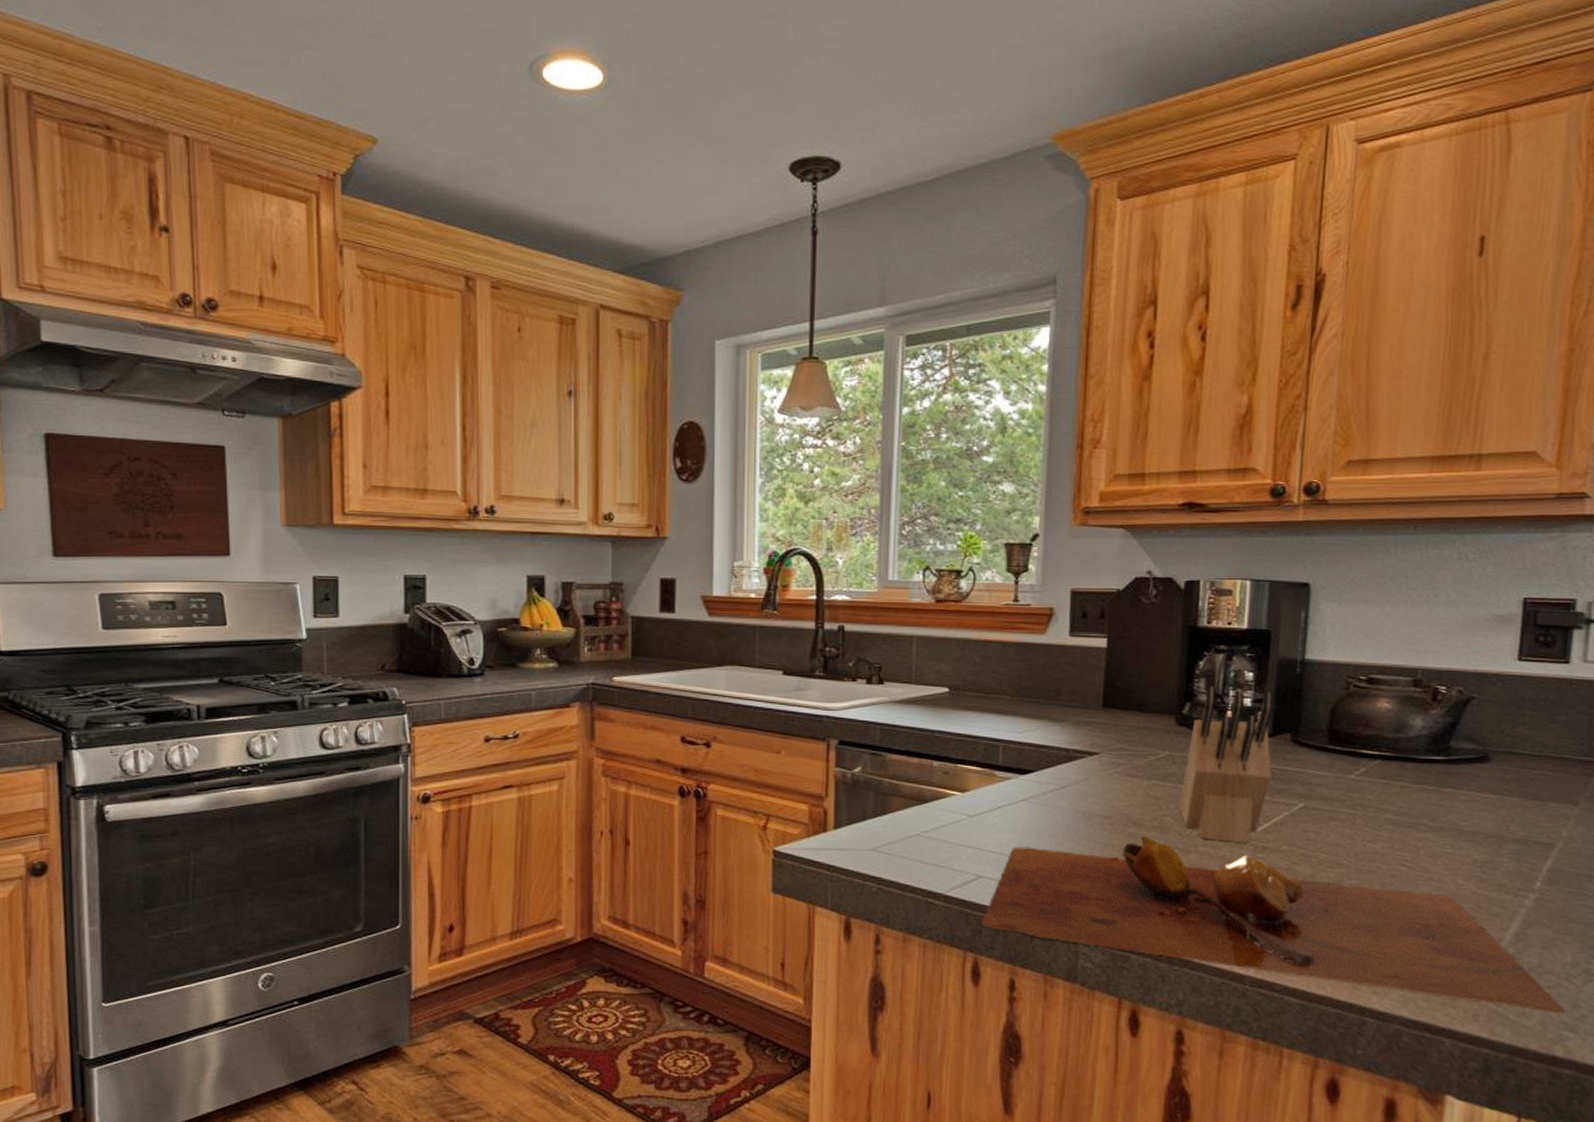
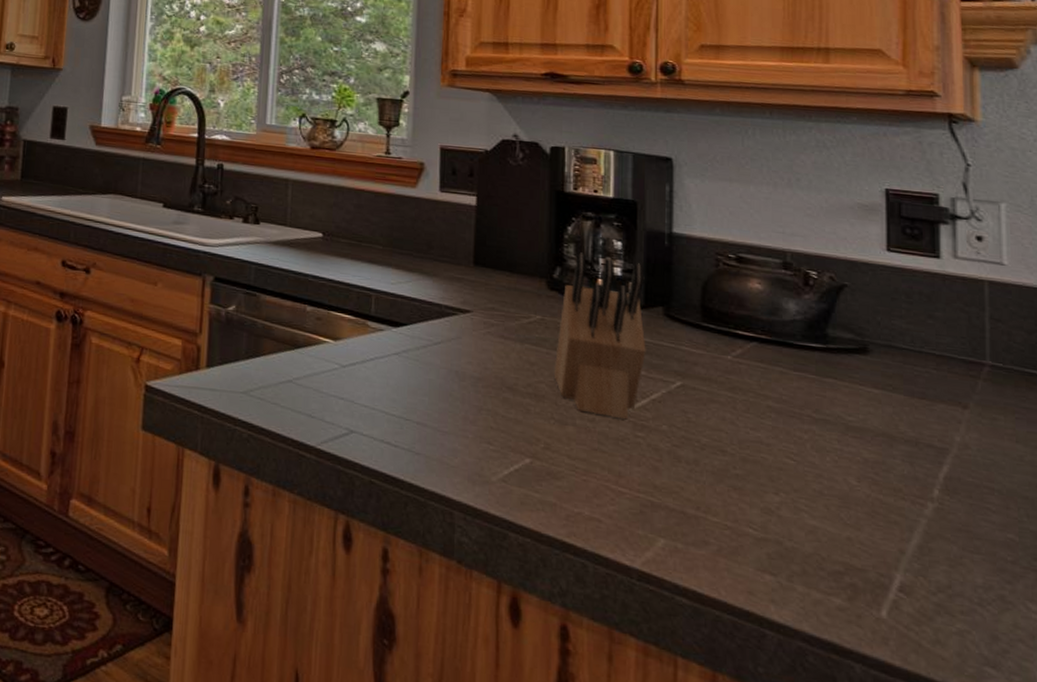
cutting board: present [981,836,1567,1014] -> none [353,402,986,646]

